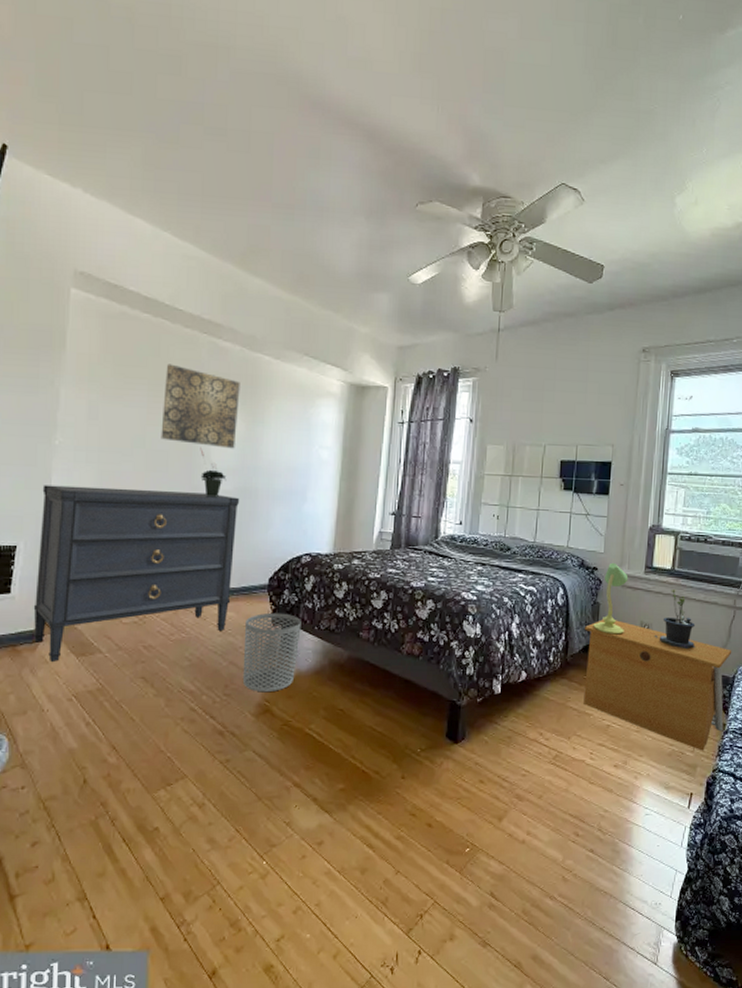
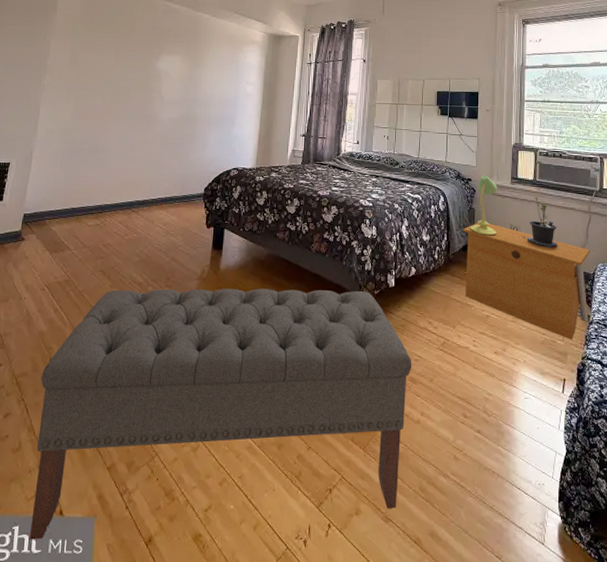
dresser: present [33,485,240,663] -> none [18,115,183,258]
bench: none [72,697,519,977] -> present [30,288,412,540]
wall art: present [161,363,240,449] -> none [124,21,186,86]
potted plant: present [200,447,227,498] -> none [153,85,173,124]
waste bin: present [242,612,301,693] -> none [181,216,230,285]

